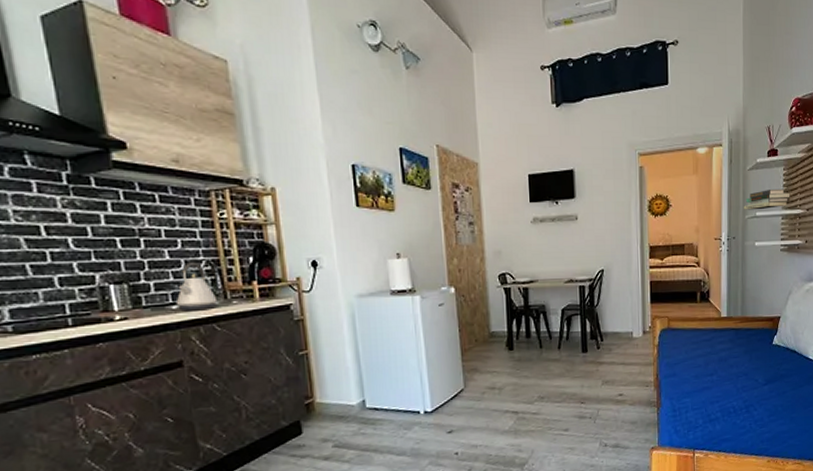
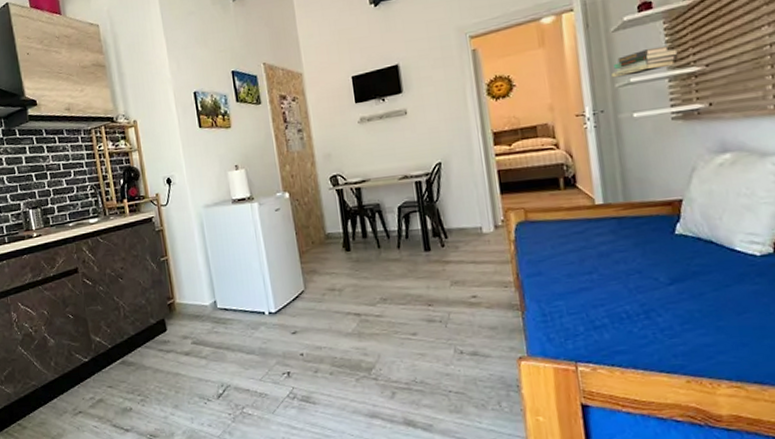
kettle: present [175,262,218,313] -> none [71,187,100,229]

